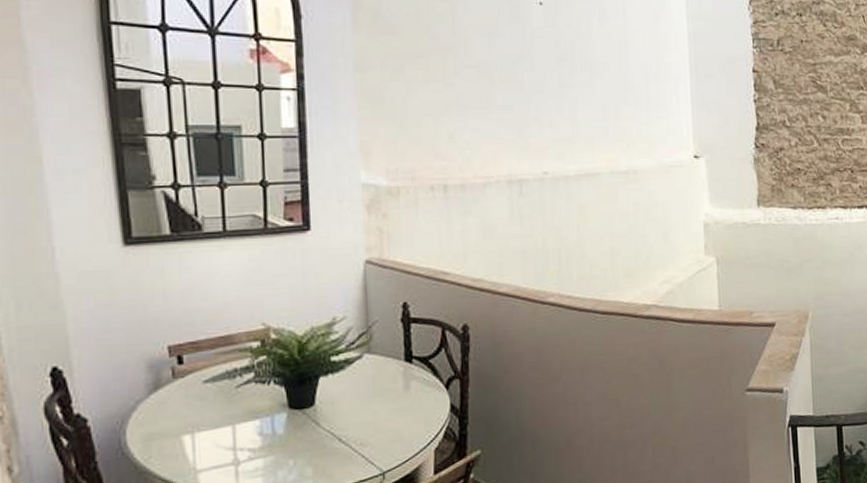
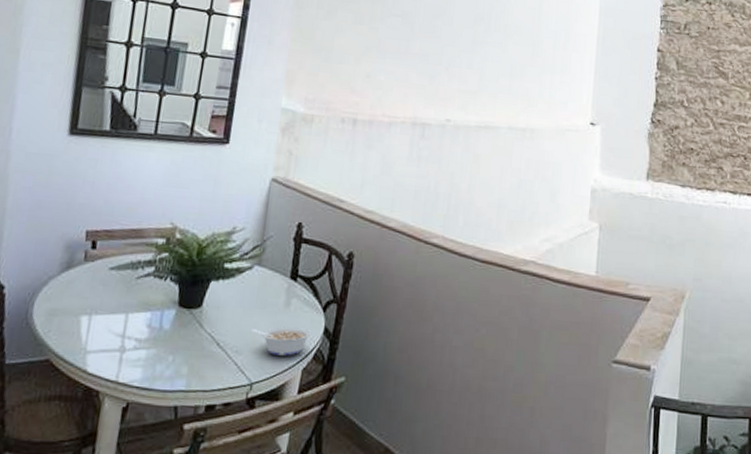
legume: none [374,409,438,441] -> present [252,327,312,356]

